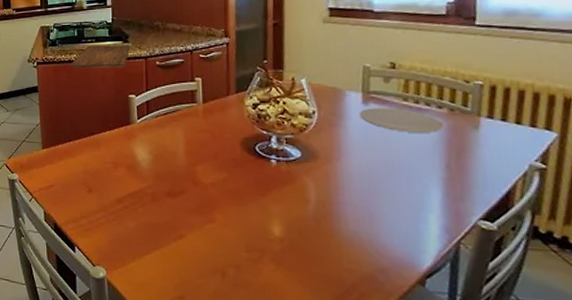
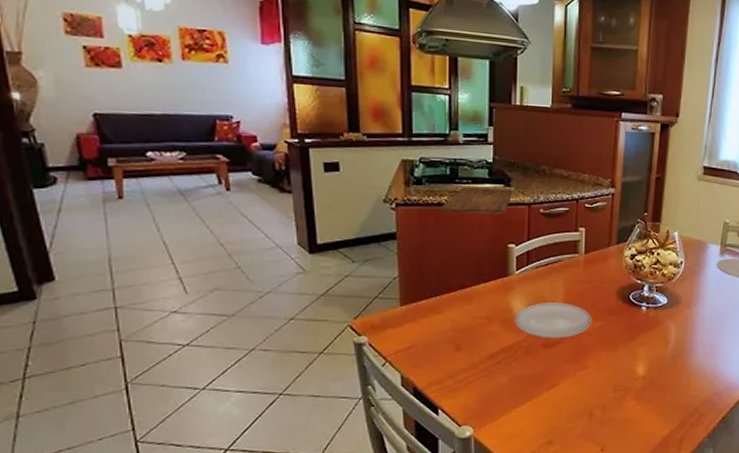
plate: none [139,151,216,189] -> present [515,303,591,339]

